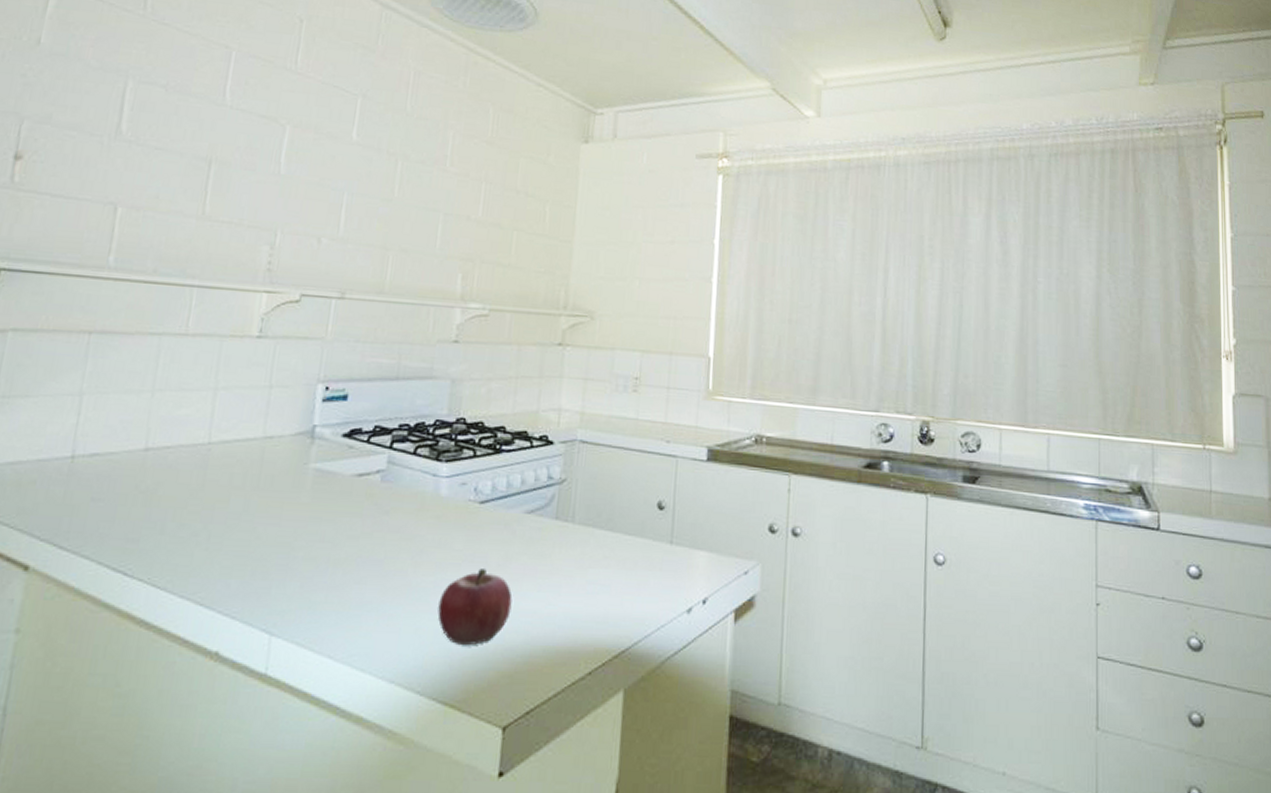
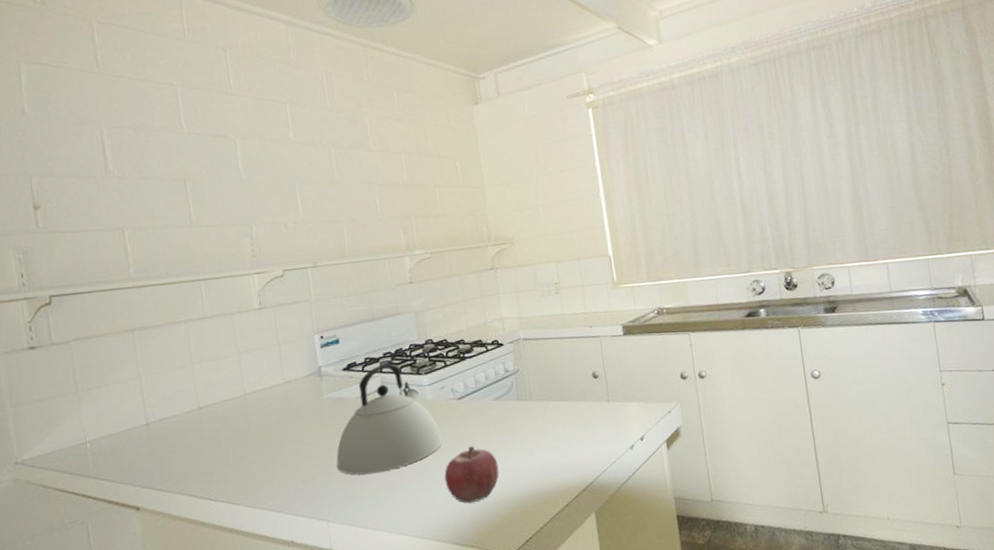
kettle: none [301,438,448,581] -> present [336,363,443,475]

